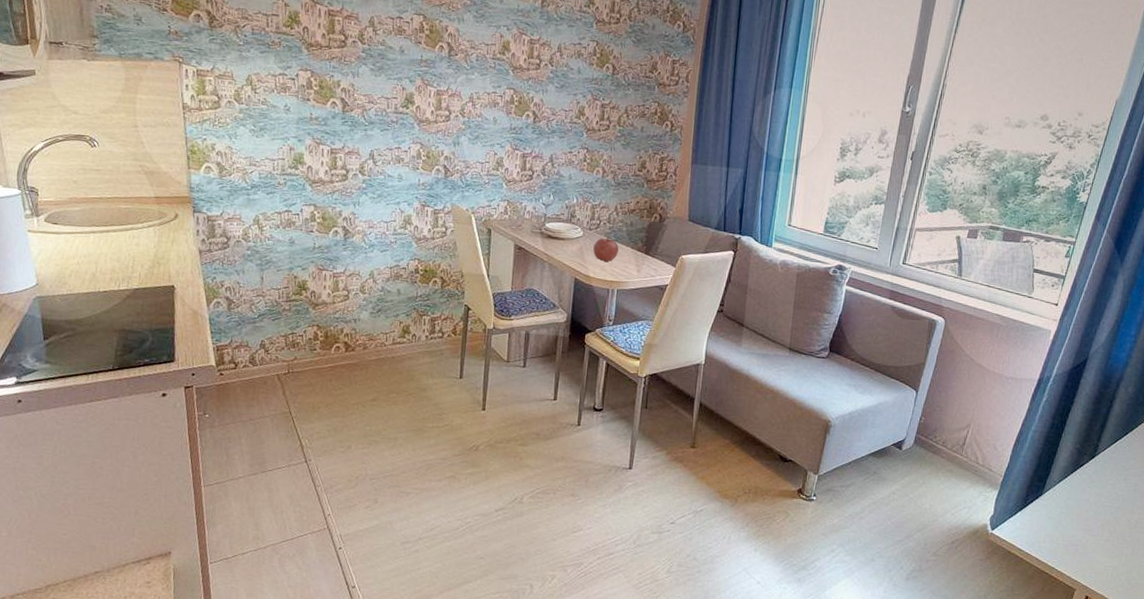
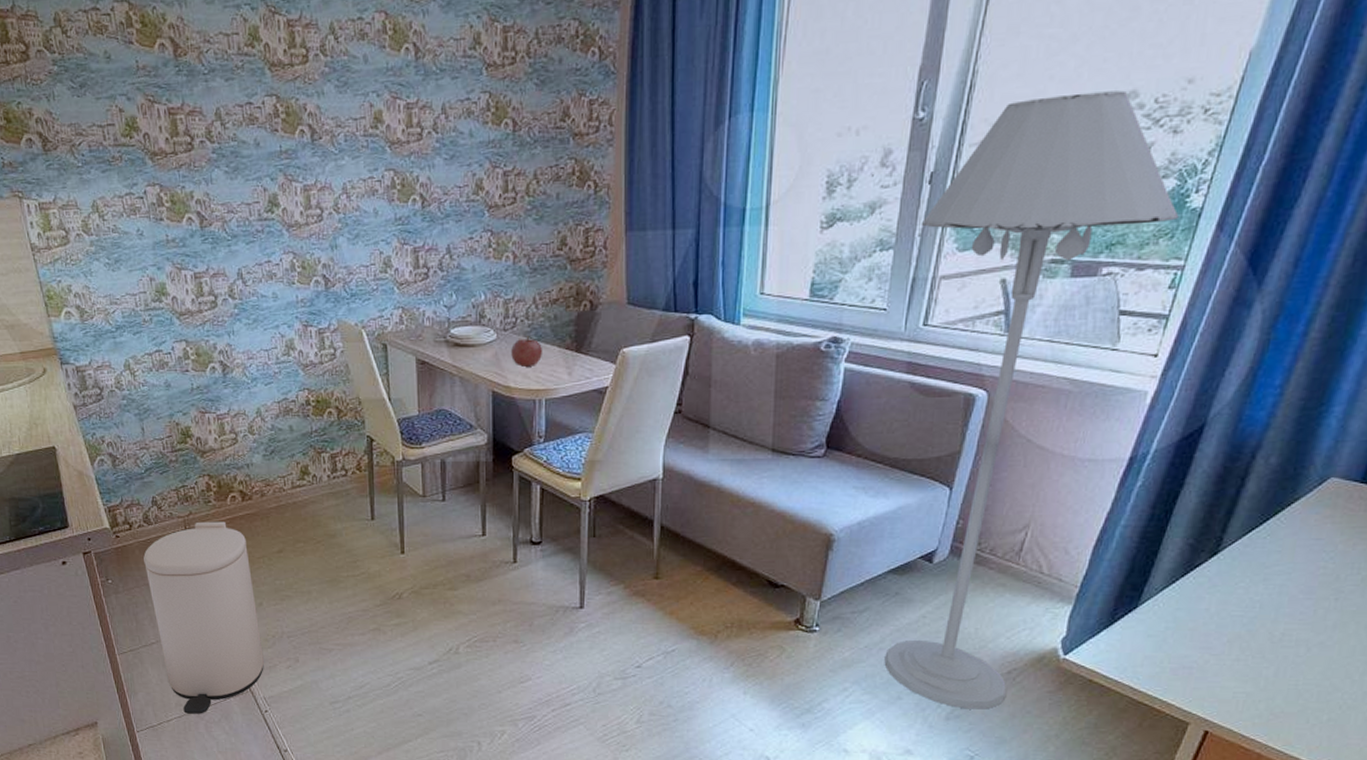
pedal bin: none [243,366,346,548] -> present [143,521,264,714]
floor lamp: none [863,110,1072,572] -> present [884,90,1179,710]

